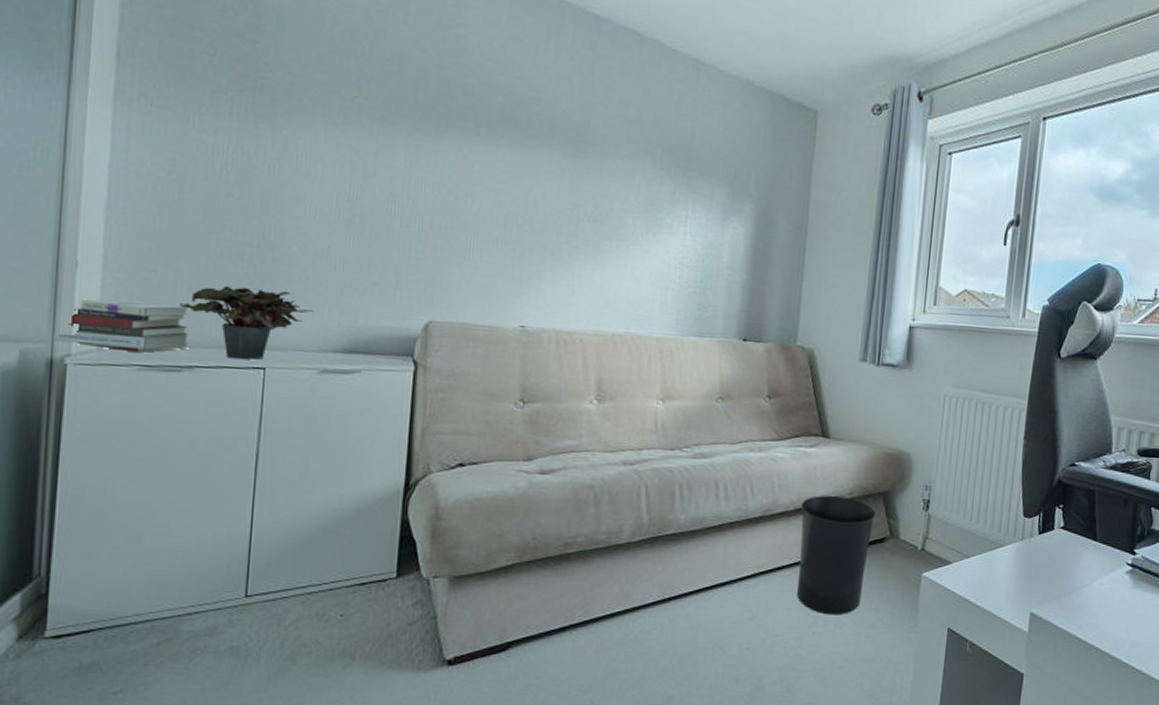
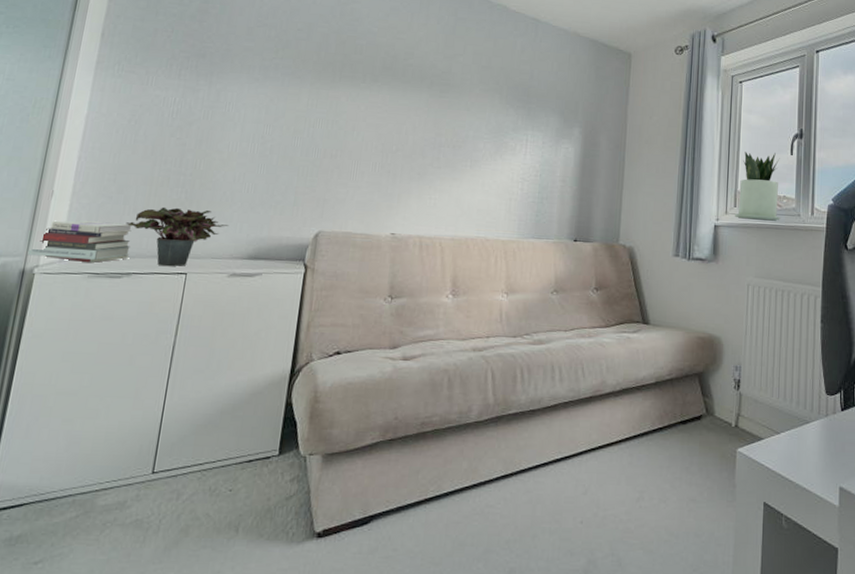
waste bin: present [797,495,876,615] -> none [625,376,693,490]
planter: none [933,240,991,324] -> present [734,152,780,222]

